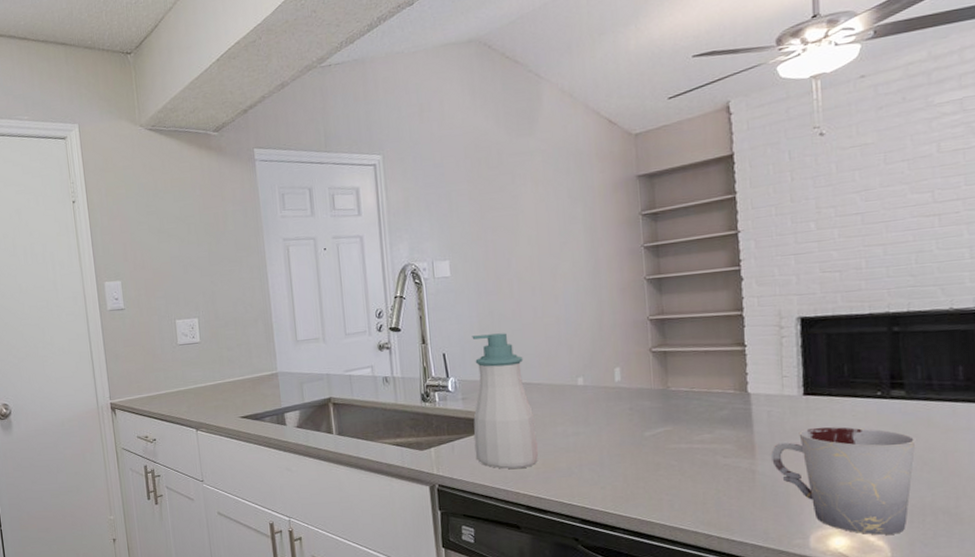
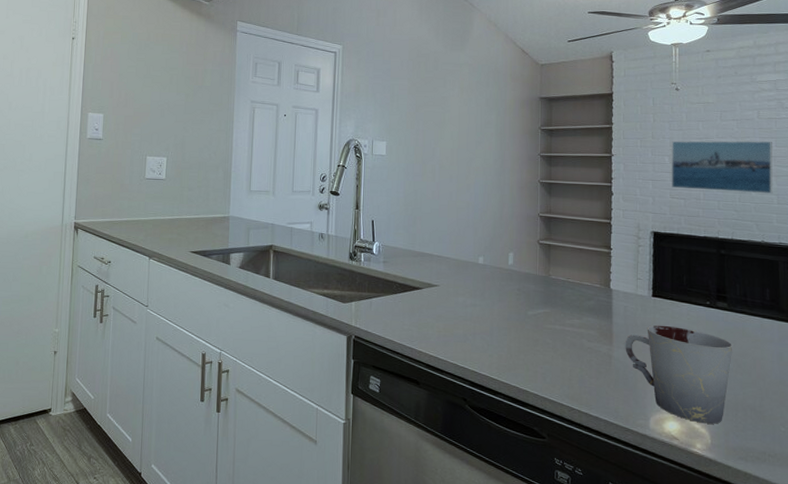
soap bottle: present [472,333,538,470] -> none [389,208,441,331]
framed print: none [818,180,963,259] -> present [671,140,773,193]

